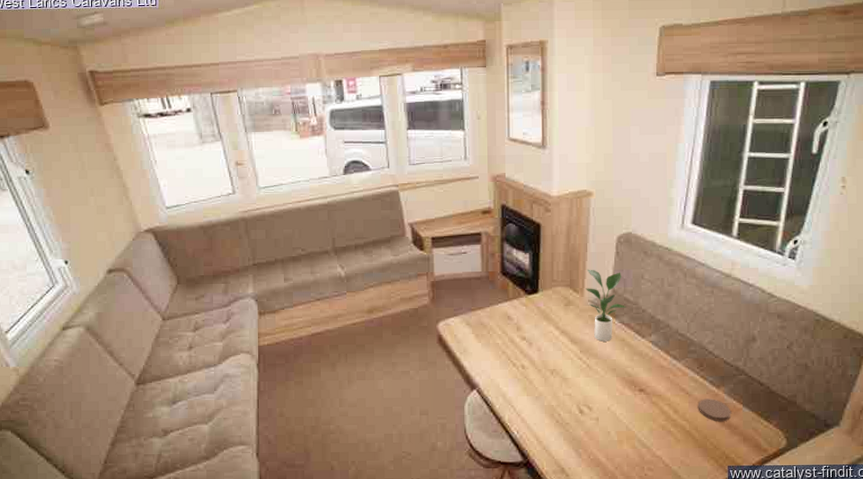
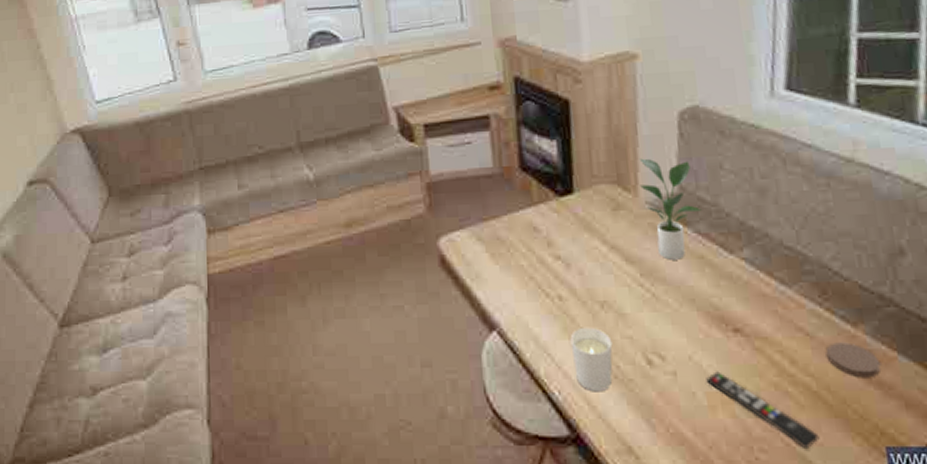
candle holder: none [528,387,557,432] -> present [570,327,613,392]
remote control: none [618,417,687,469] -> present [706,371,820,450]

